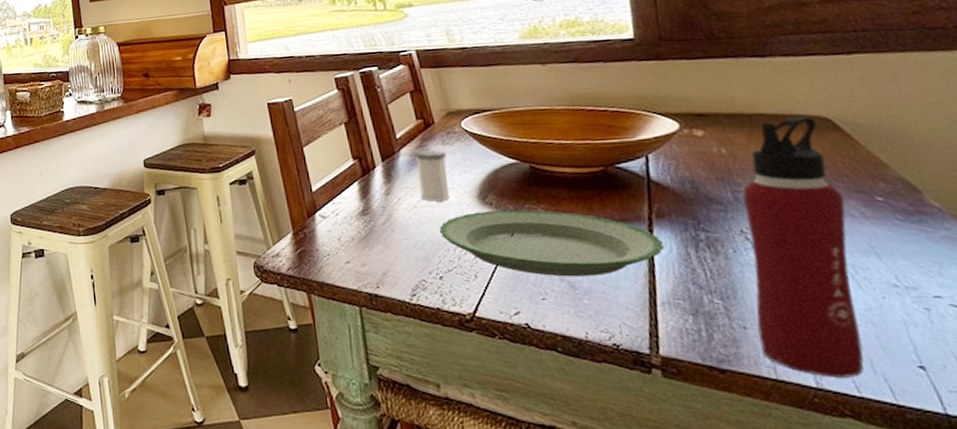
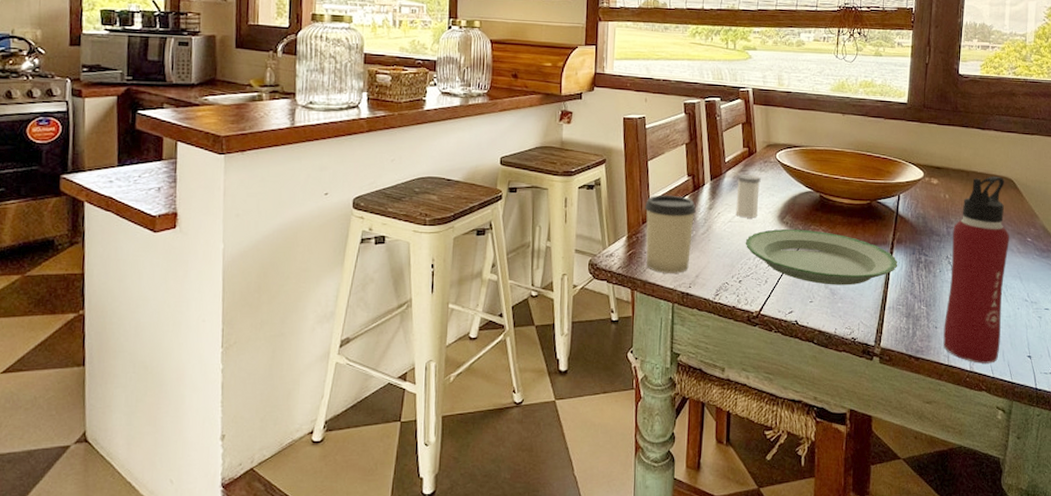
cup: none [307,182,373,272] -> present [644,194,696,273]

